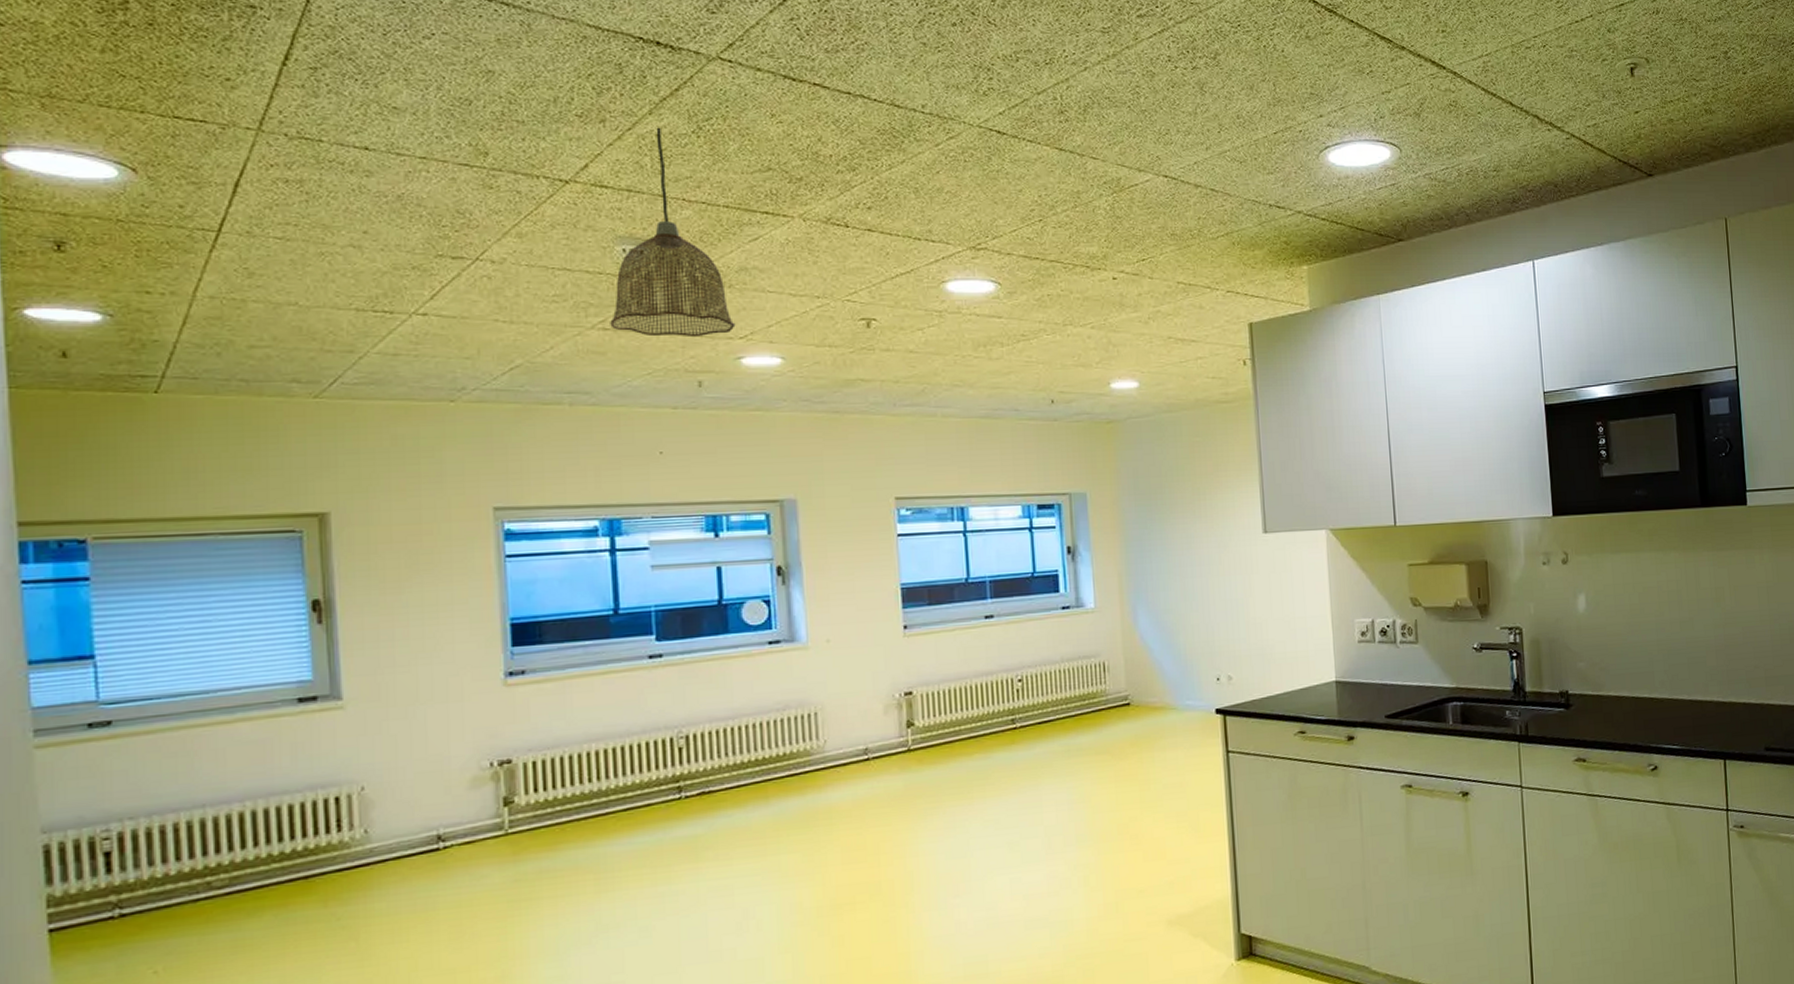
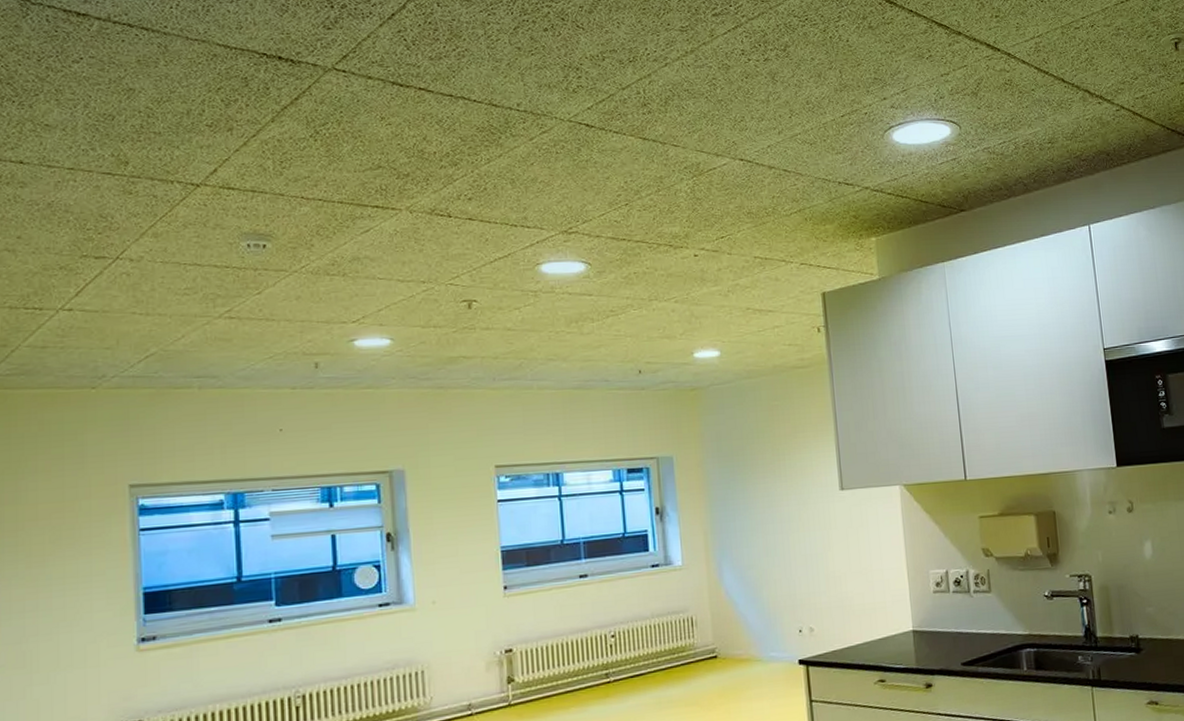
pendant lamp: present [610,127,736,338] -> none [235,133,349,323]

